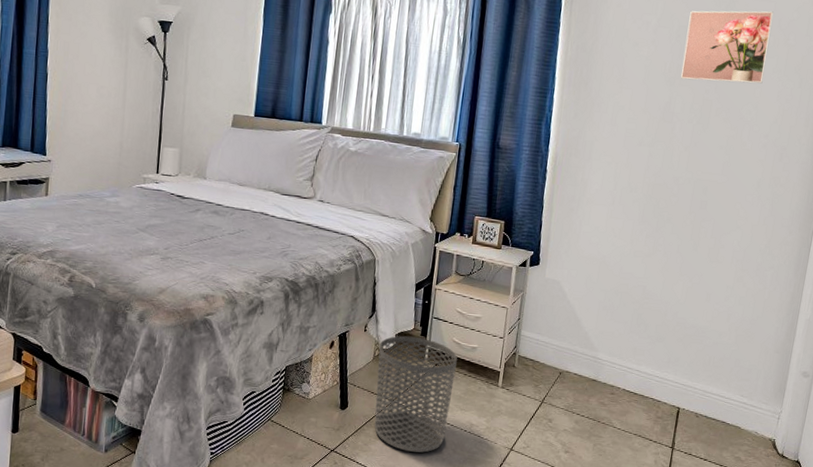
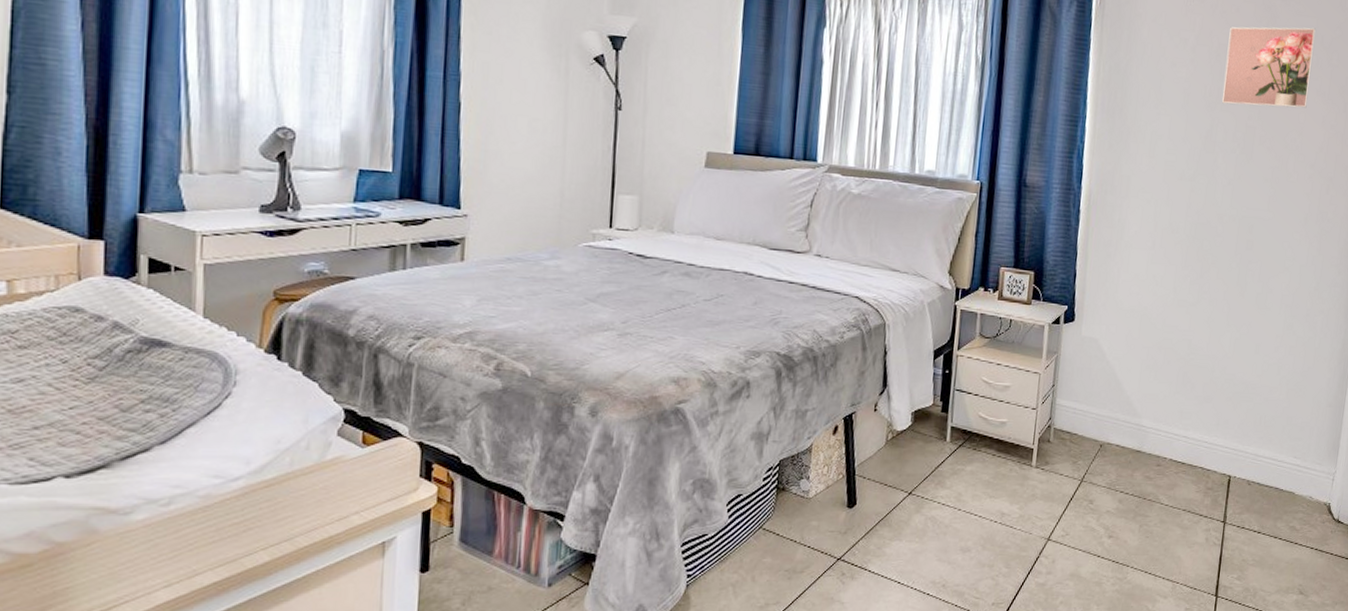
waste bin: present [374,335,458,453] -> none [889,413,984,552]

